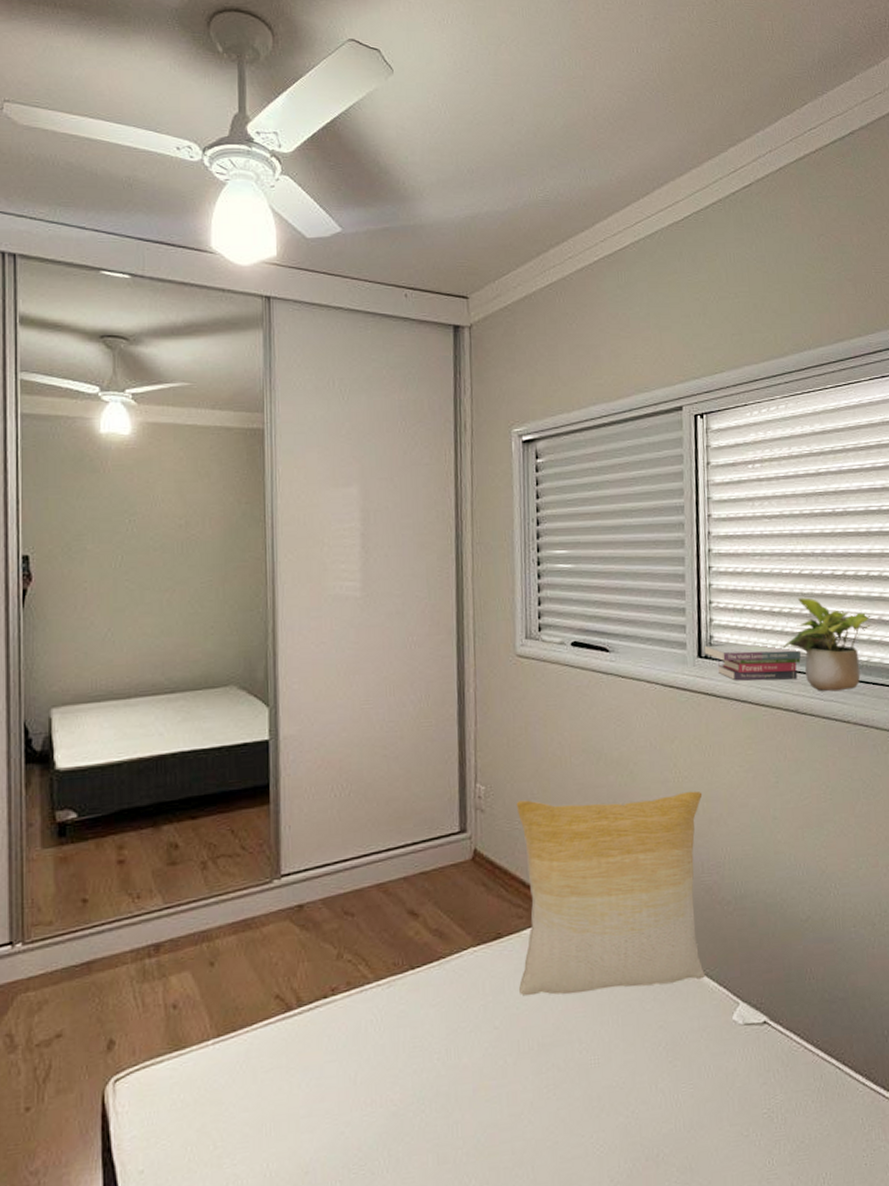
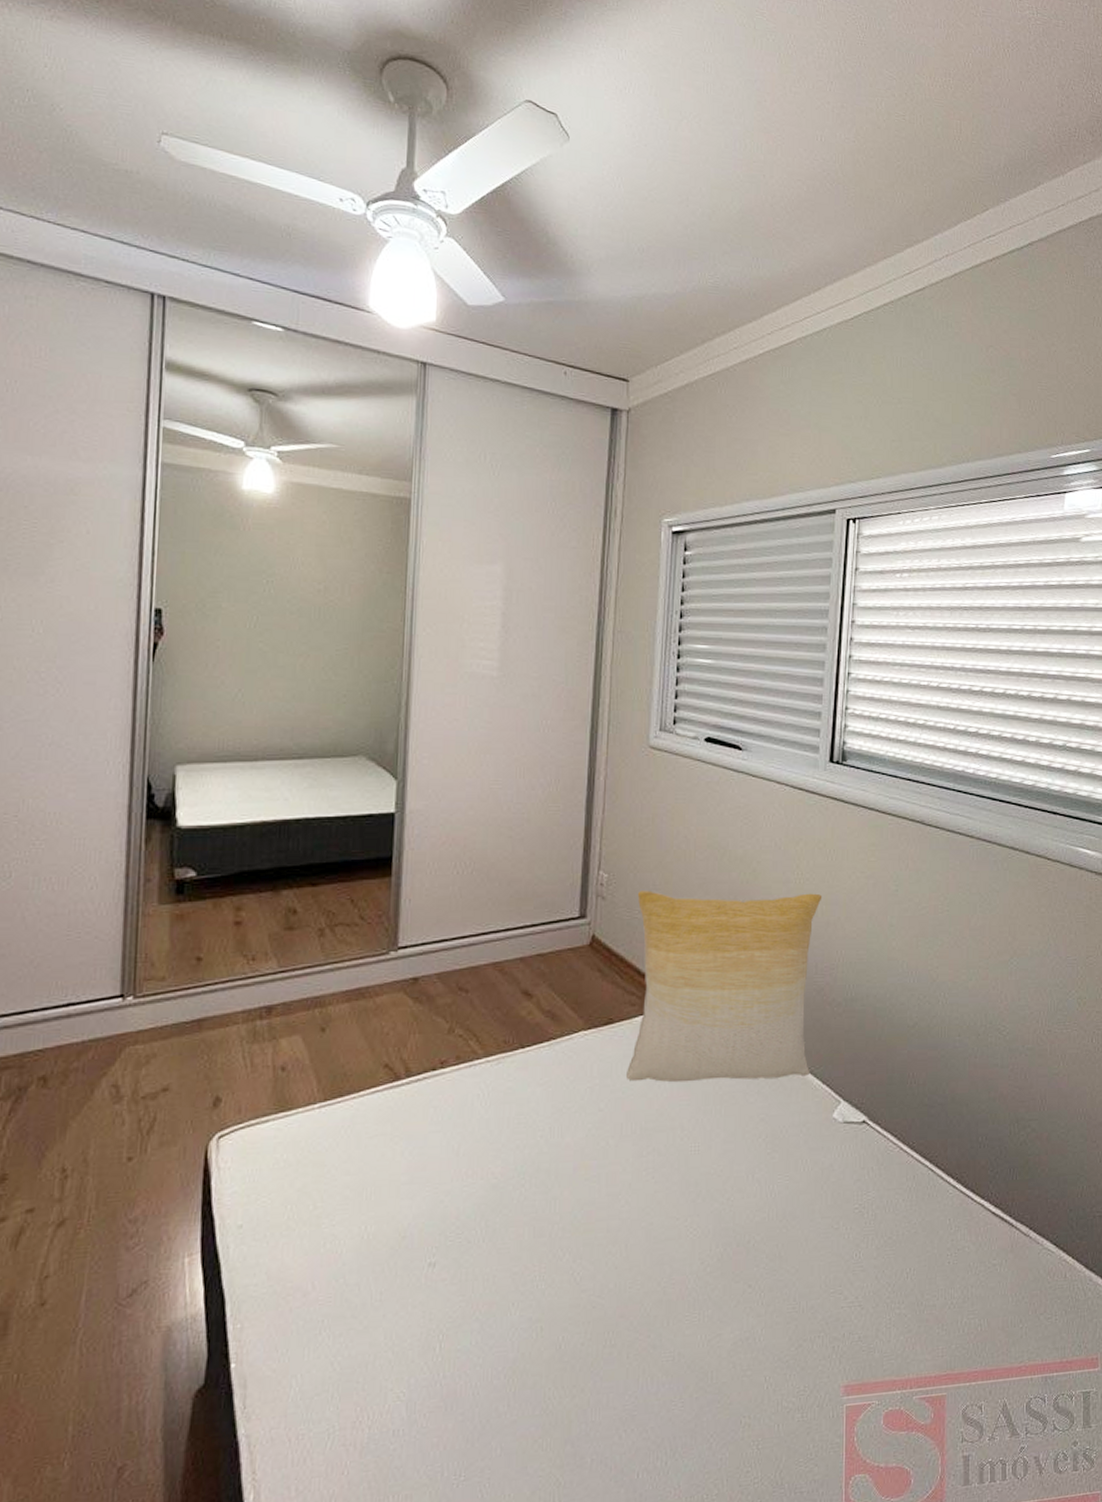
books: present [704,644,801,682] -> none [836,751,931,792]
potted plant: present [783,597,871,692] -> none [915,710,1003,806]

